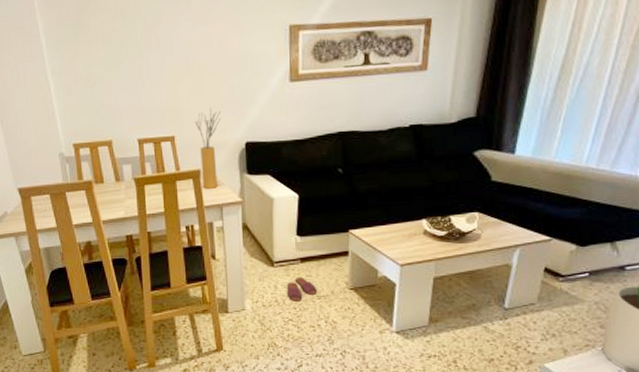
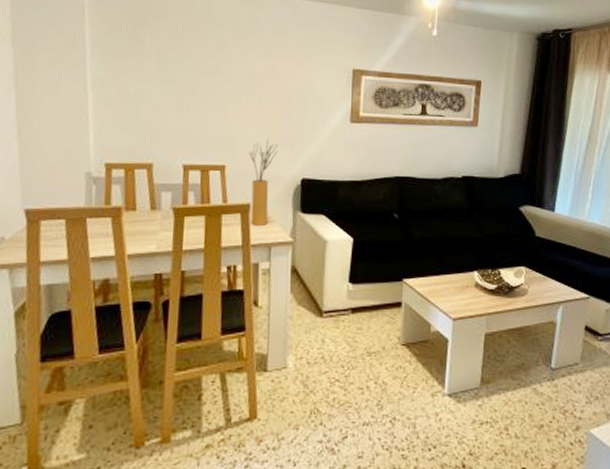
slippers: present [287,276,318,302] -> none [336,329,368,359]

